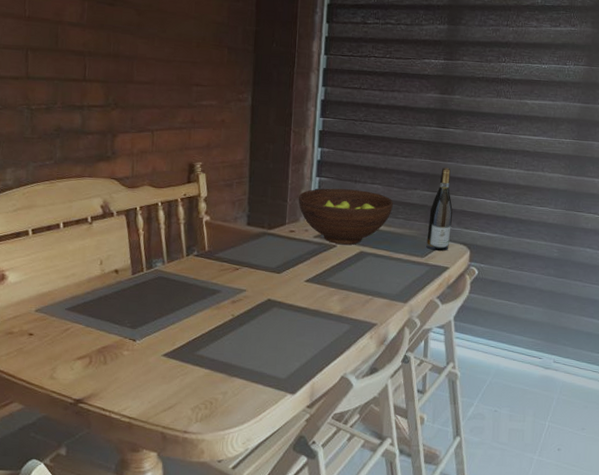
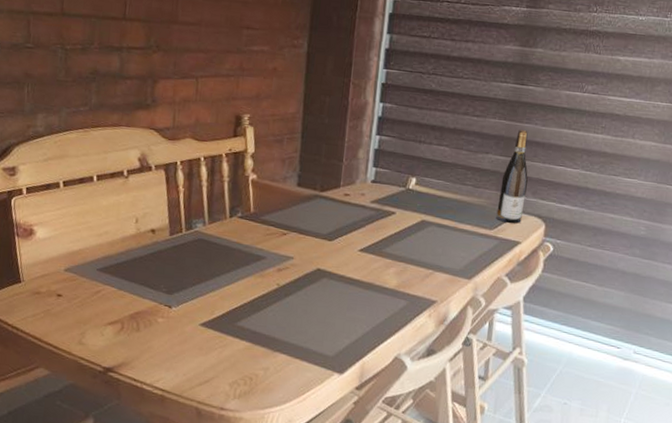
fruit bowl: present [298,188,393,245] -> none [354,148,461,212]

